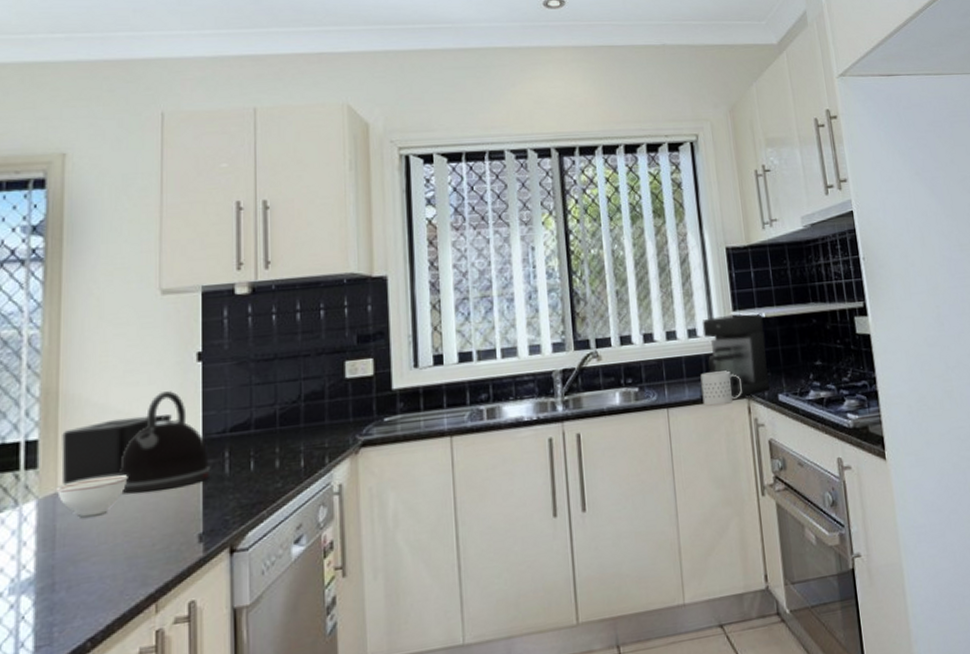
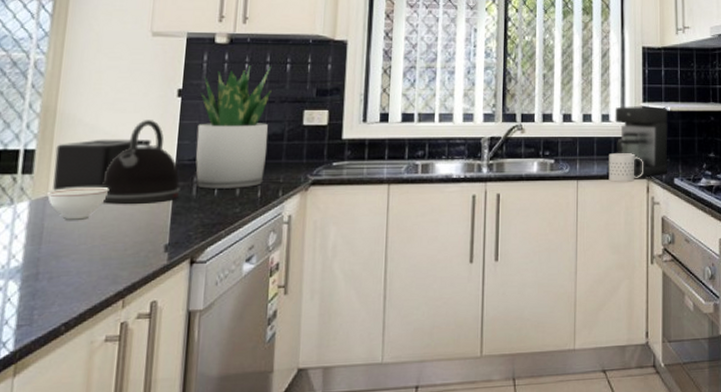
planter: none [223,314,307,465] -> present [195,65,272,189]

